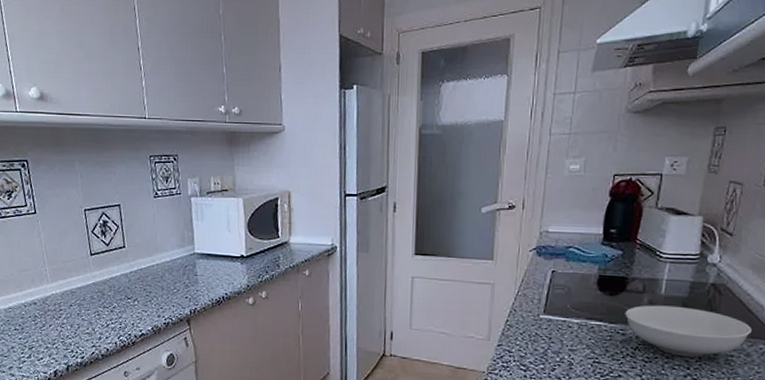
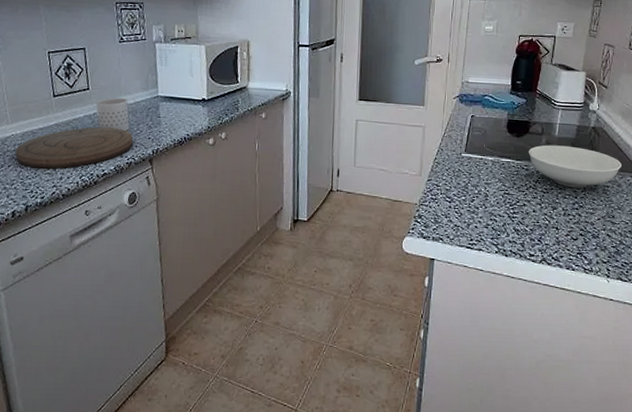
cutting board: none [56,286,171,329] -> present [15,127,134,169]
mug: none [132,255,167,291] -> present [95,97,130,132]

